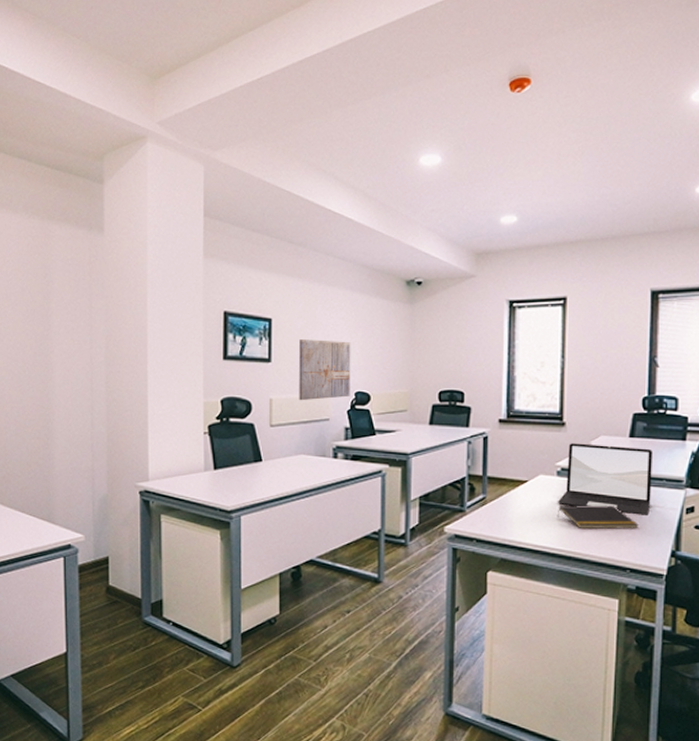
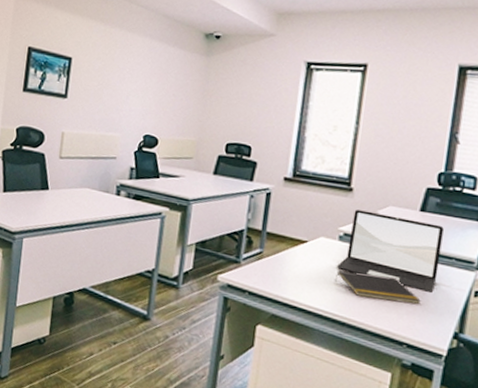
wall art: present [299,339,351,401] -> none [89,80,145,139]

